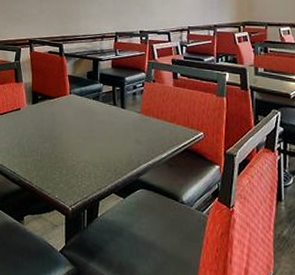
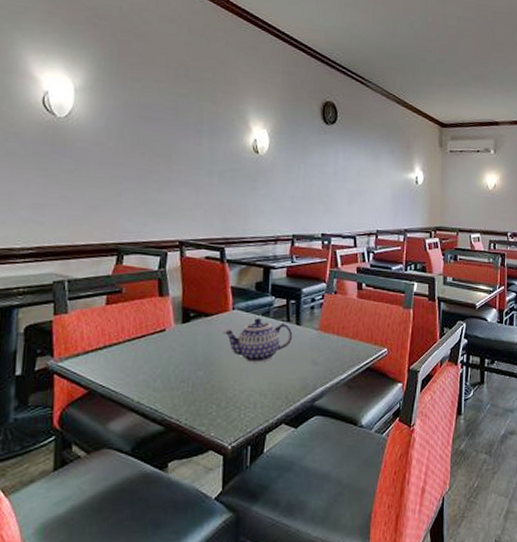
teapot: none [63,101,119,139] -> present [222,318,293,363]

